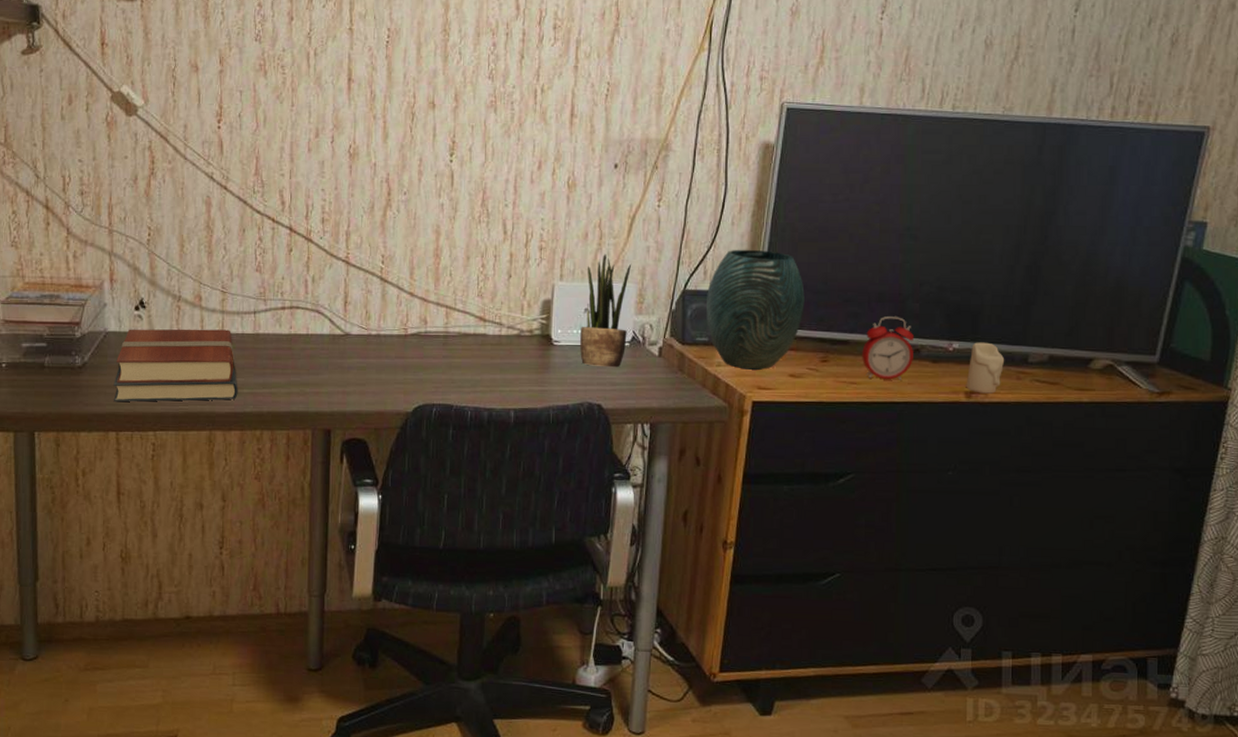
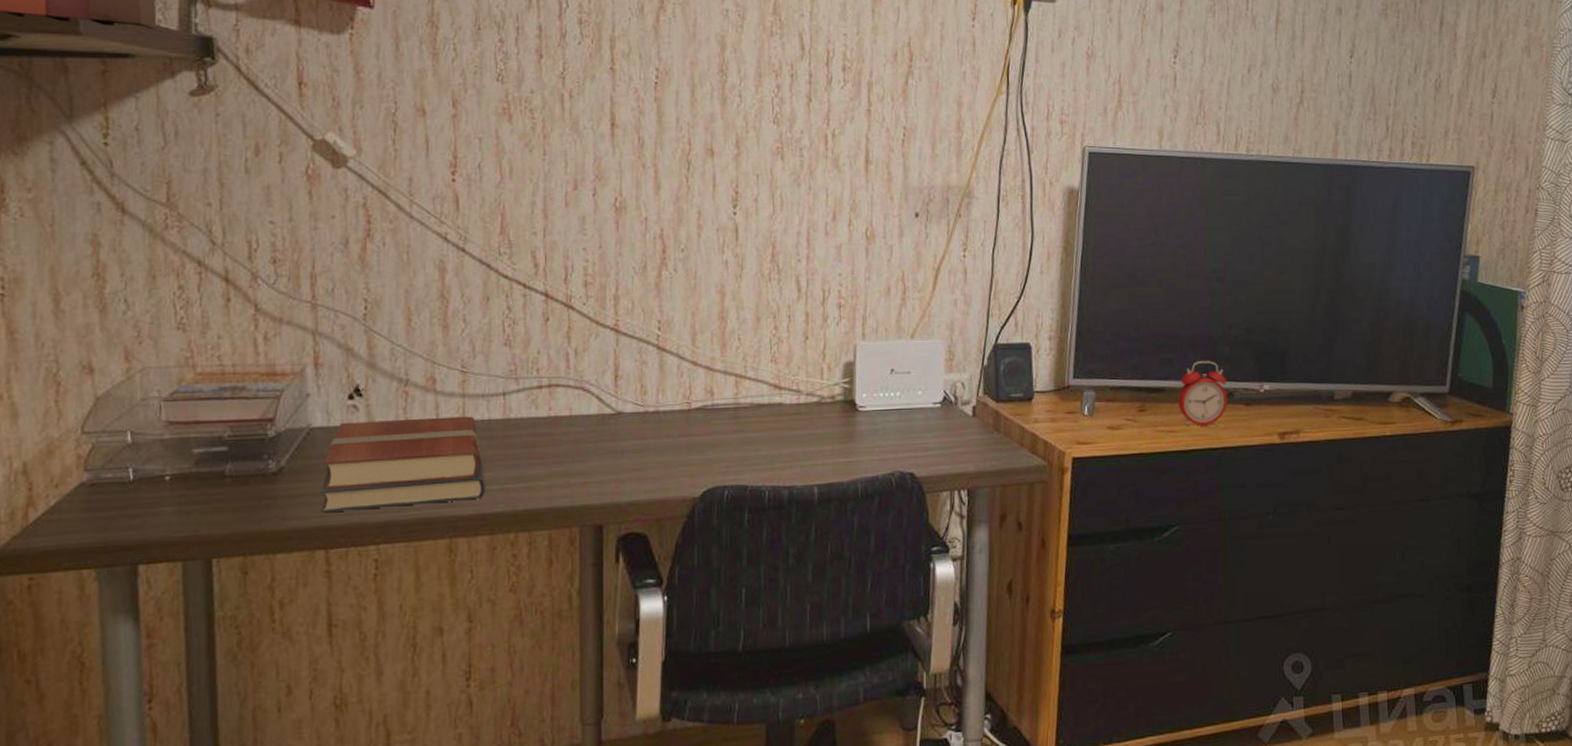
potted plant: present [580,253,632,367] -> none [887,308,939,431]
vase: present [706,249,805,370] -> none [1019,298,1119,424]
candle: present [966,342,1005,394] -> none [1278,382,1313,434]

